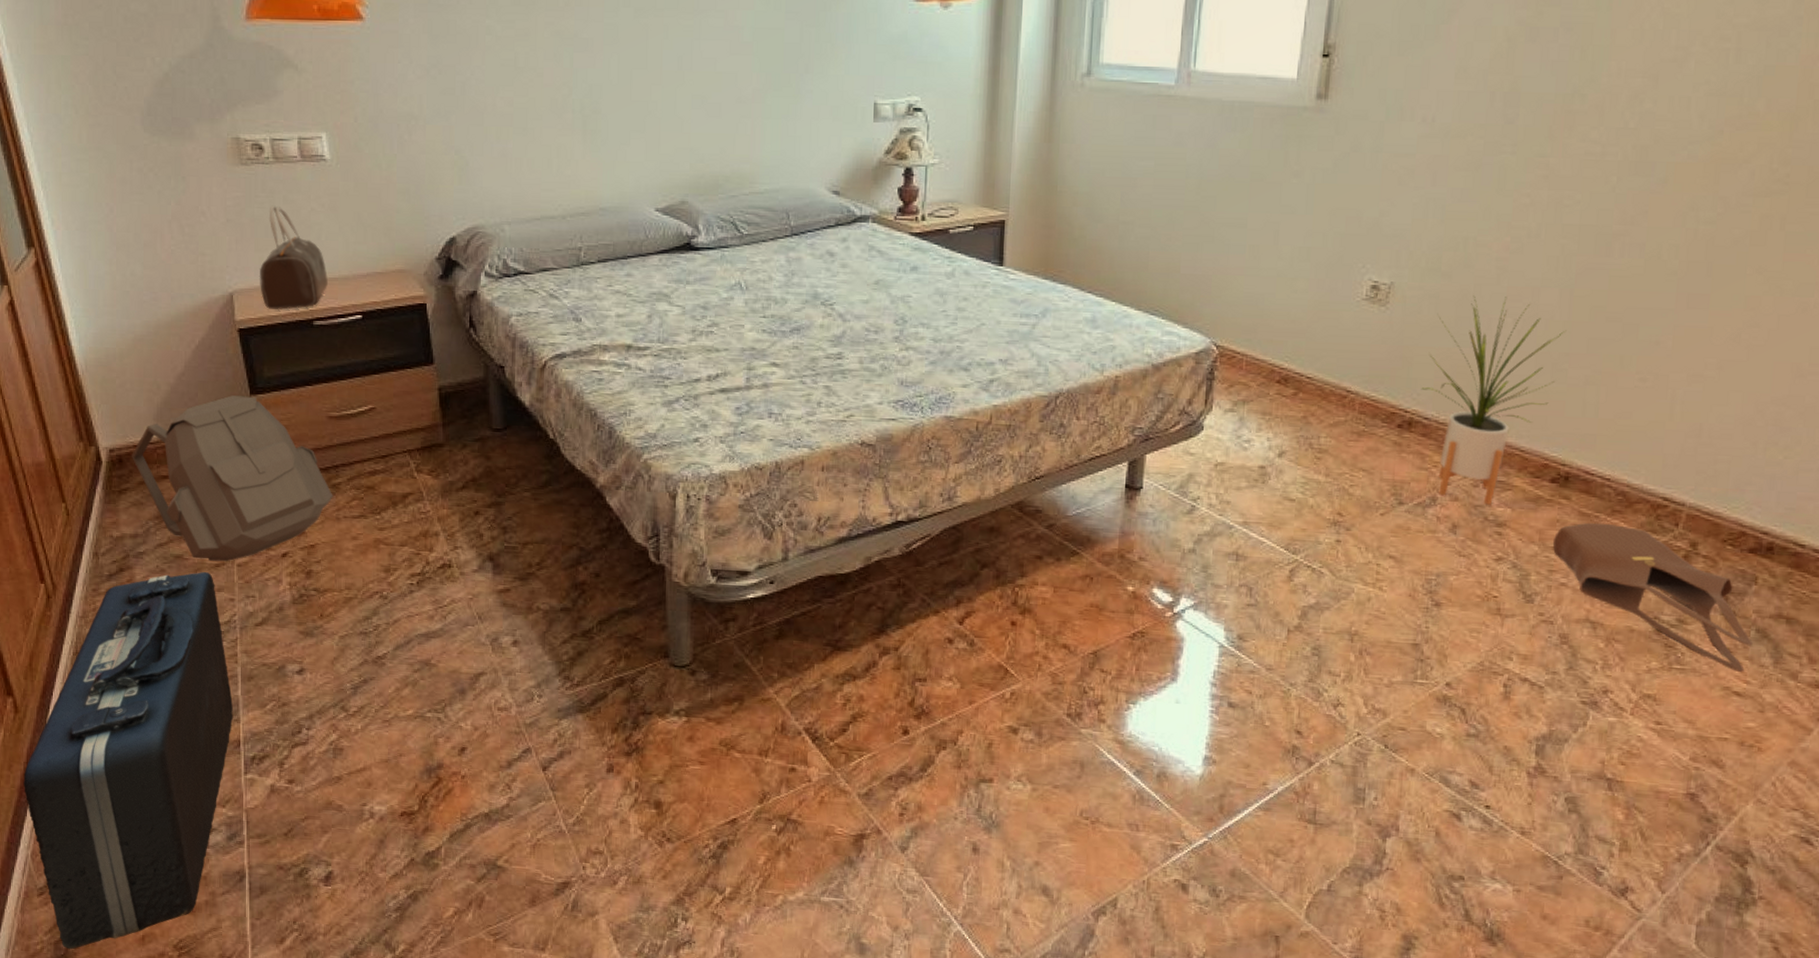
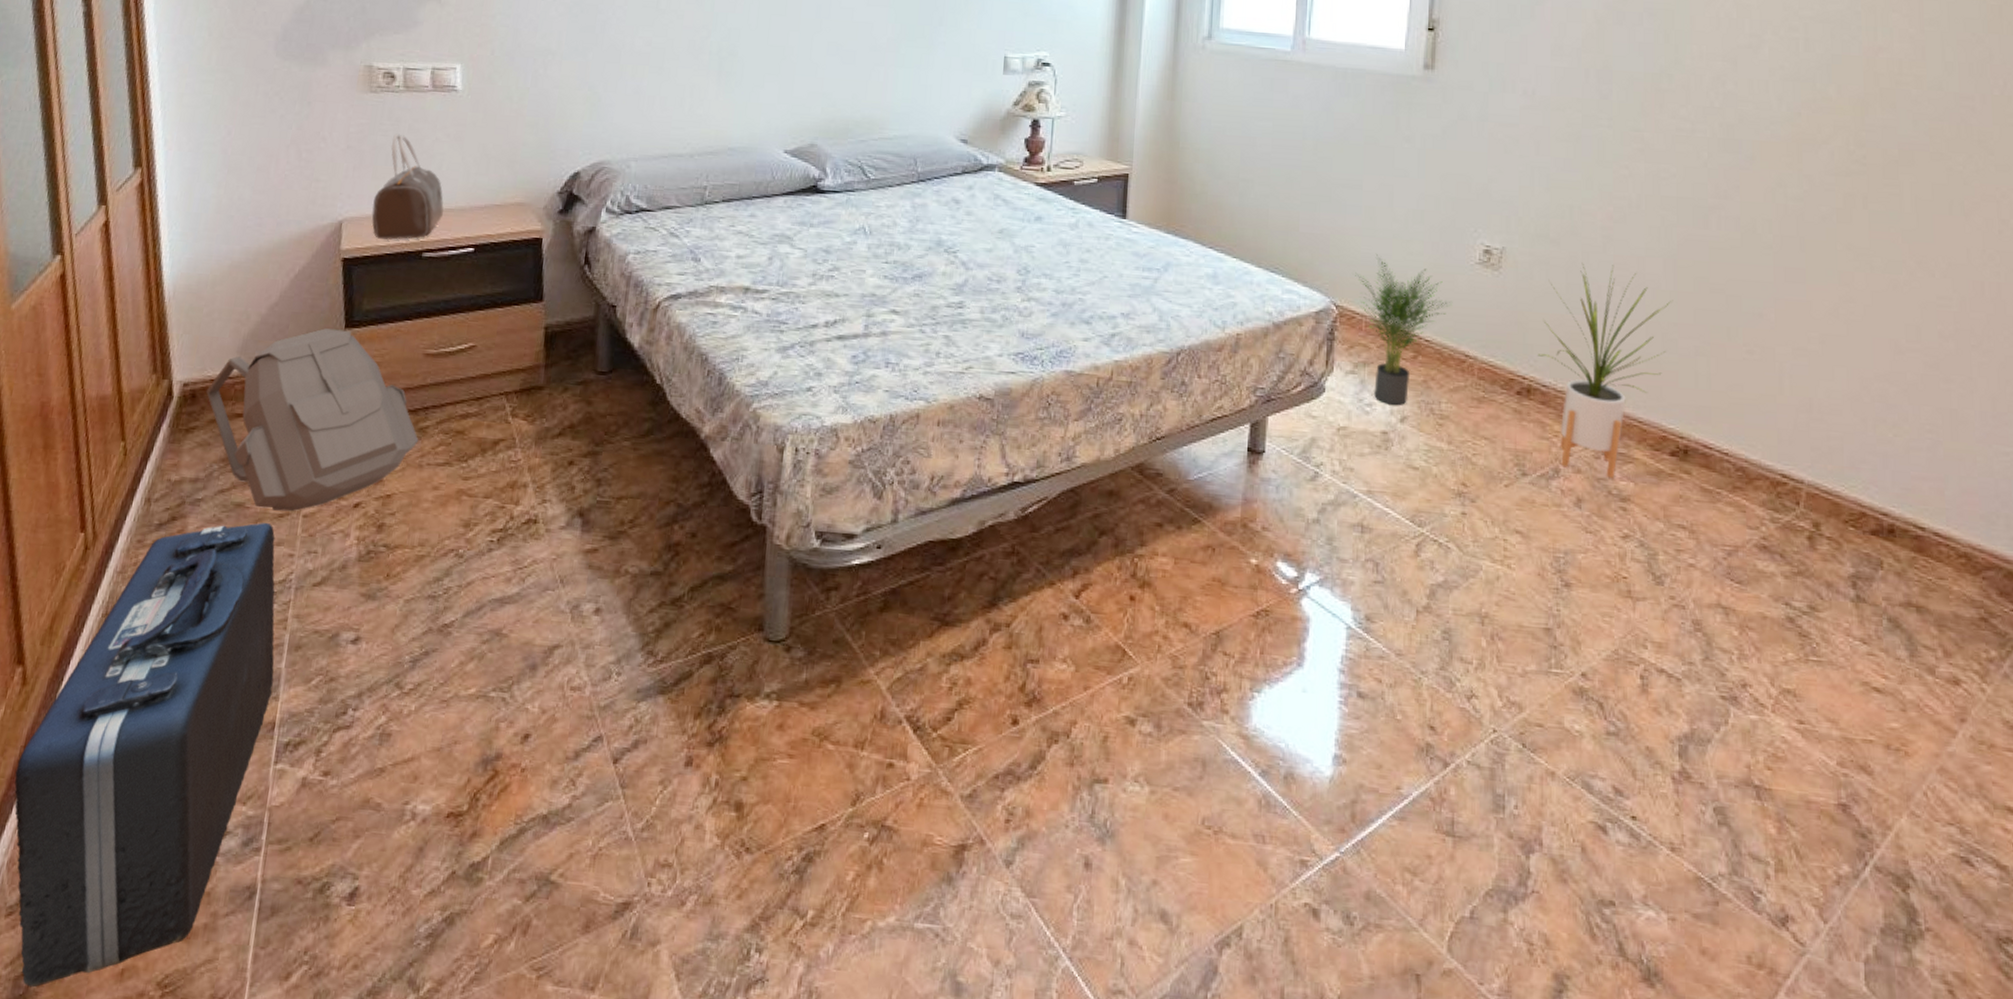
potted plant: none [1237,294,1337,441] -> present [1355,254,1453,405]
tote bag: present [1552,522,1753,672] -> none [1677,499,1886,665]

